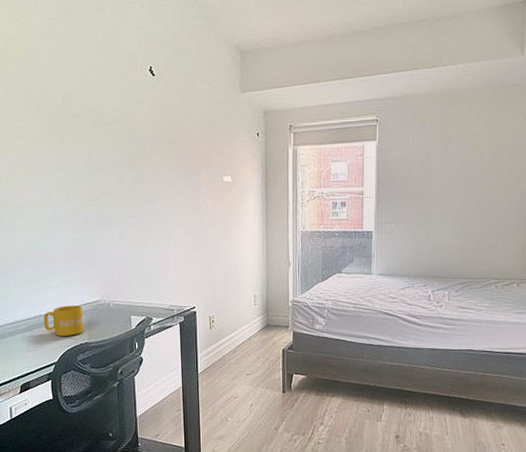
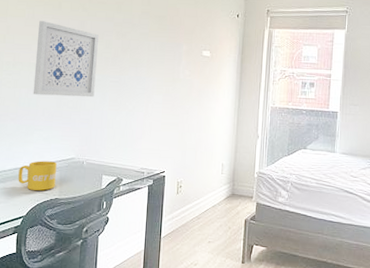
wall art: none [42,156,112,238] -> present [33,21,100,98]

